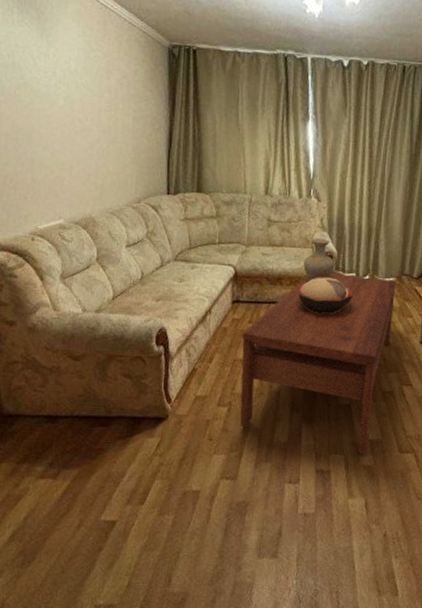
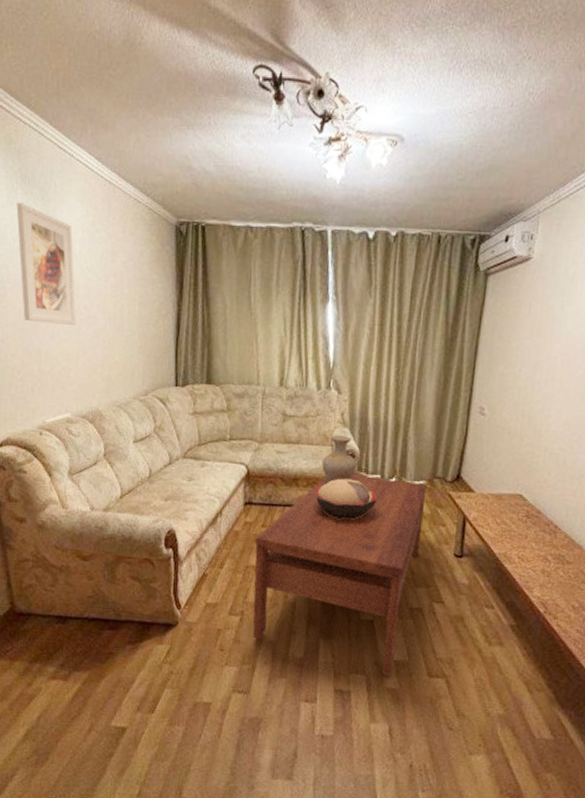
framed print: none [11,21,71,137] -> present [16,203,76,325]

